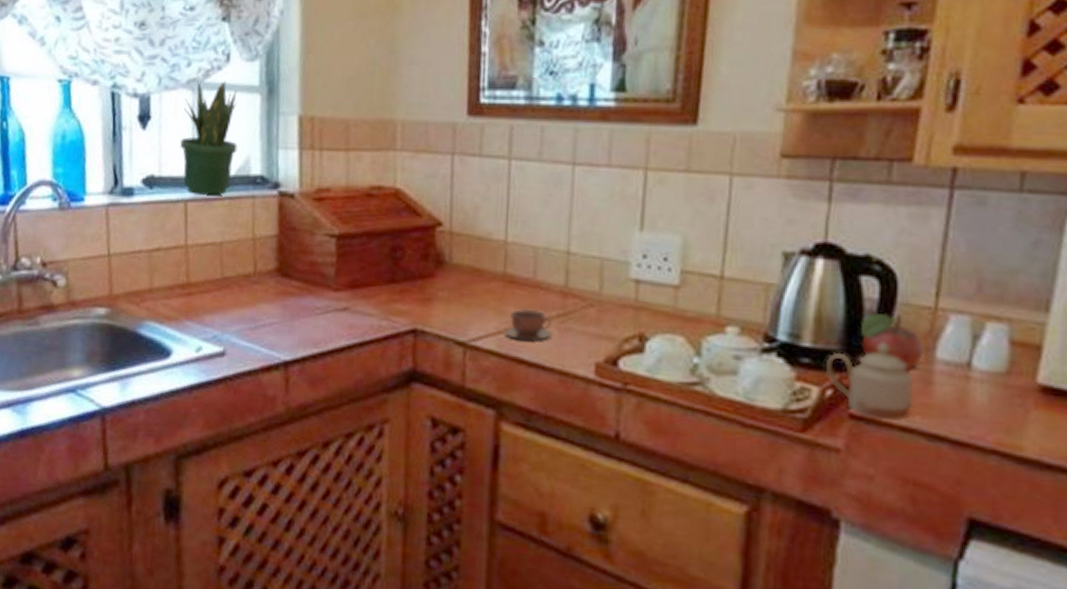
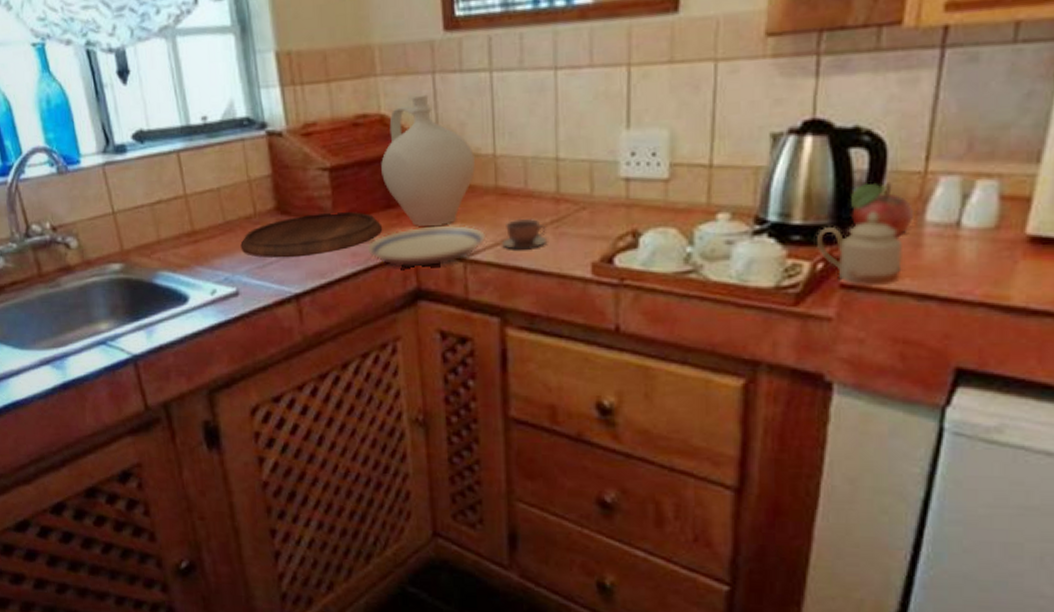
planter: present [180,81,238,196] -> none [160,25,220,144]
cutting board: none [234,280,383,323] -> present [240,212,382,259]
plate: none [365,305,490,348] -> present [367,224,487,268]
ceramic jug: none [389,174,486,307] -> present [381,94,475,228]

